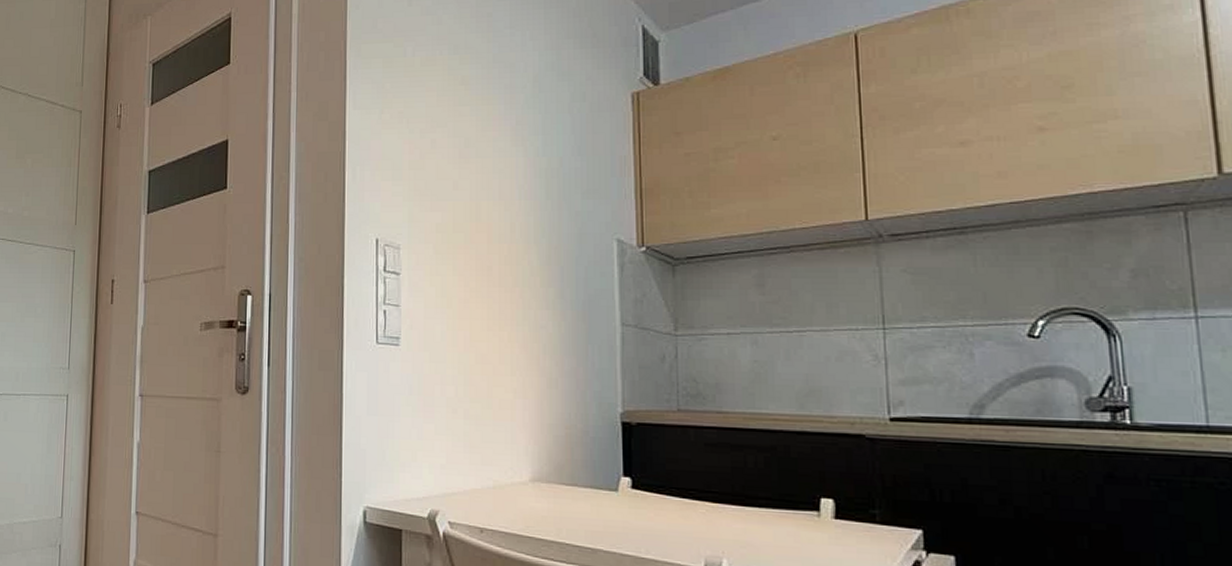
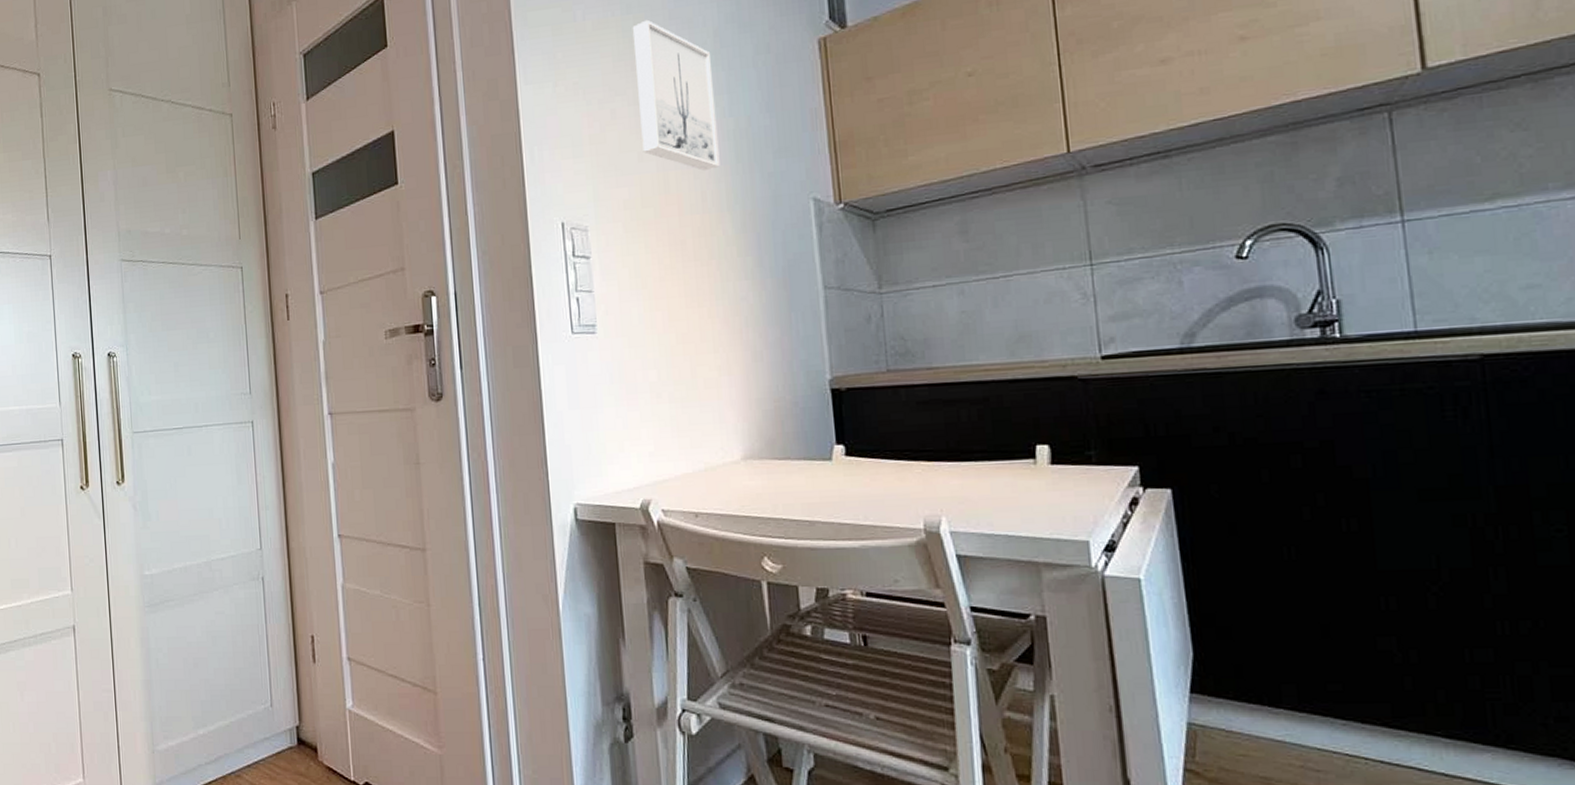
wall art: none [457,61,530,205] -> present [632,19,720,172]

